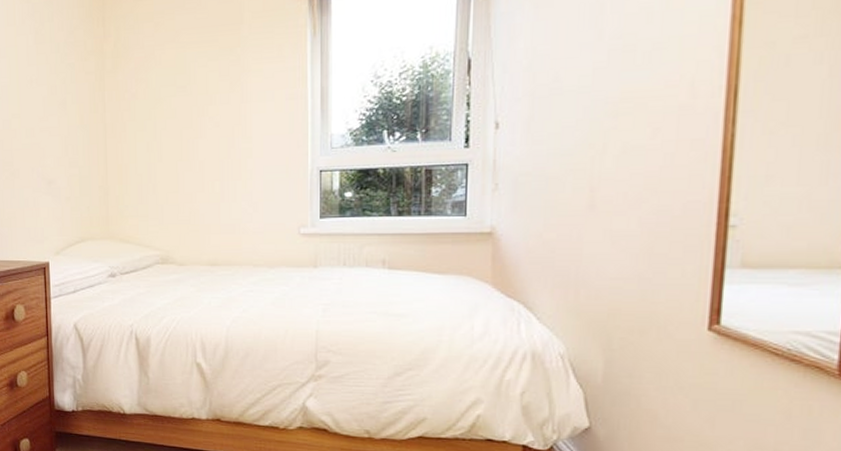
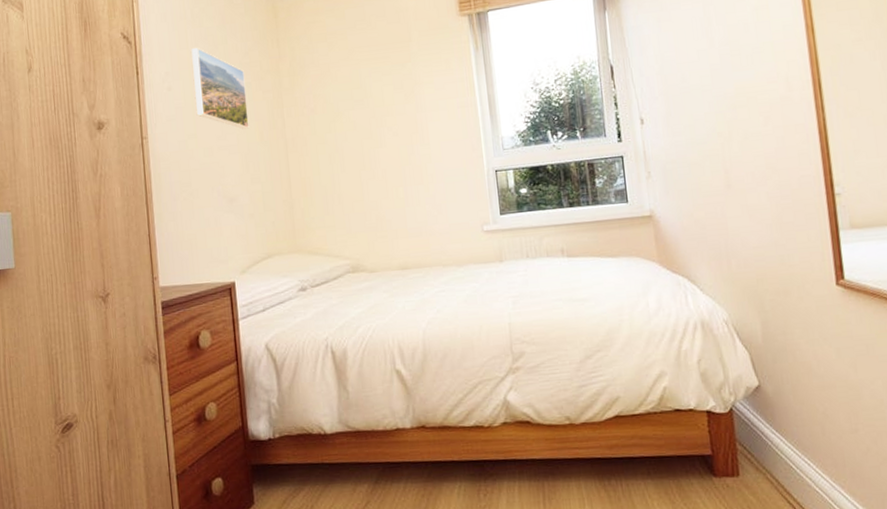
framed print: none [19,24,70,112] -> present [191,47,249,129]

